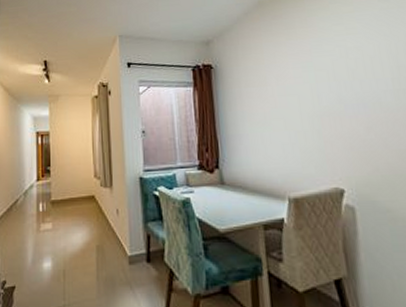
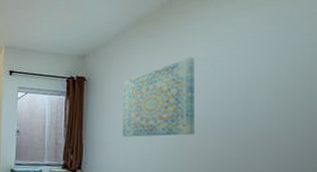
wall art: none [252,37,330,127] -> present [122,56,194,137]

